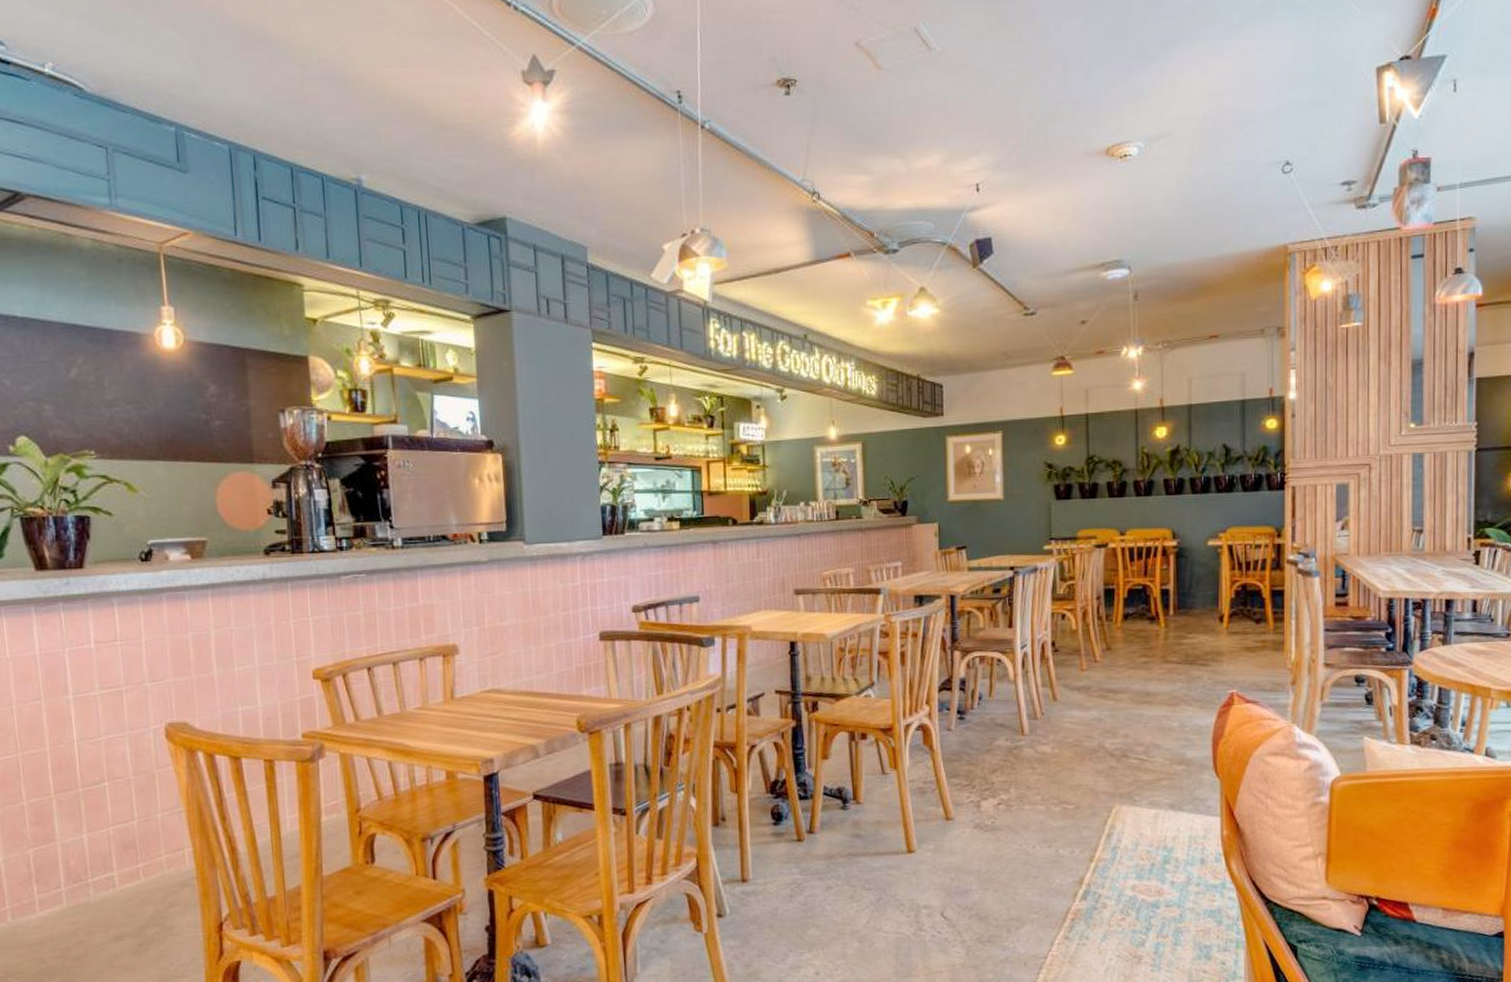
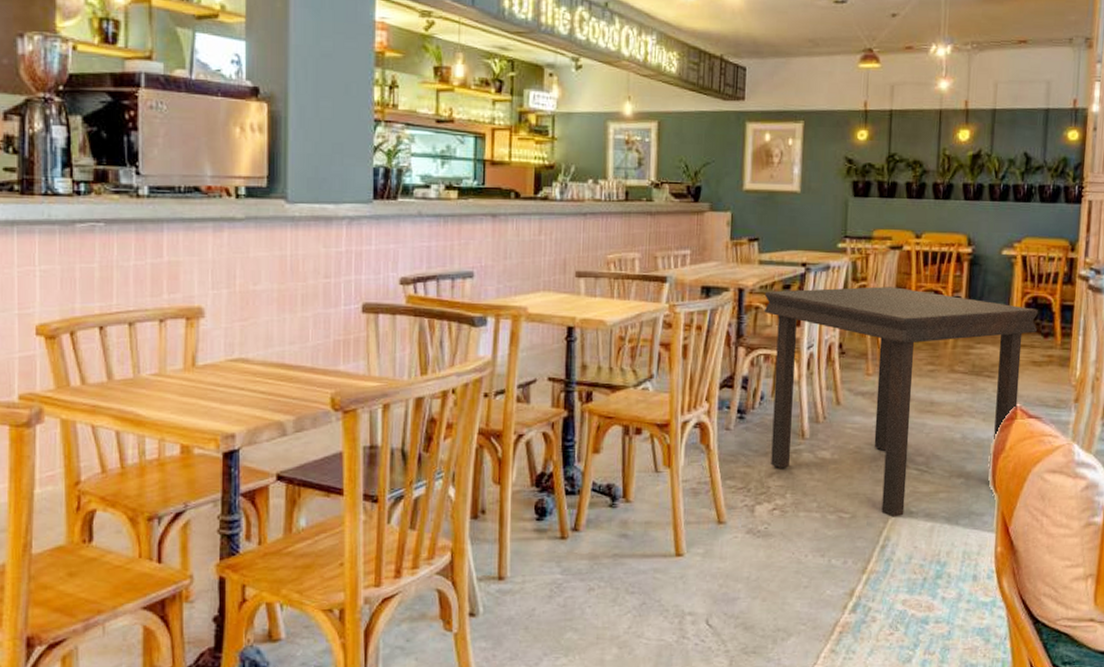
dining table: none [975,584,1249,806] -> present [764,286,1039,517]

